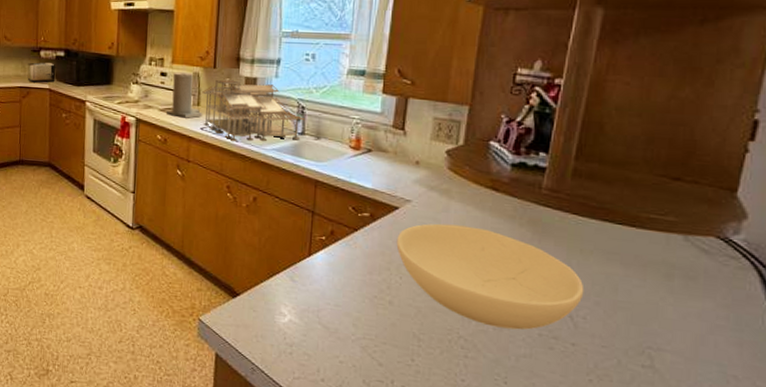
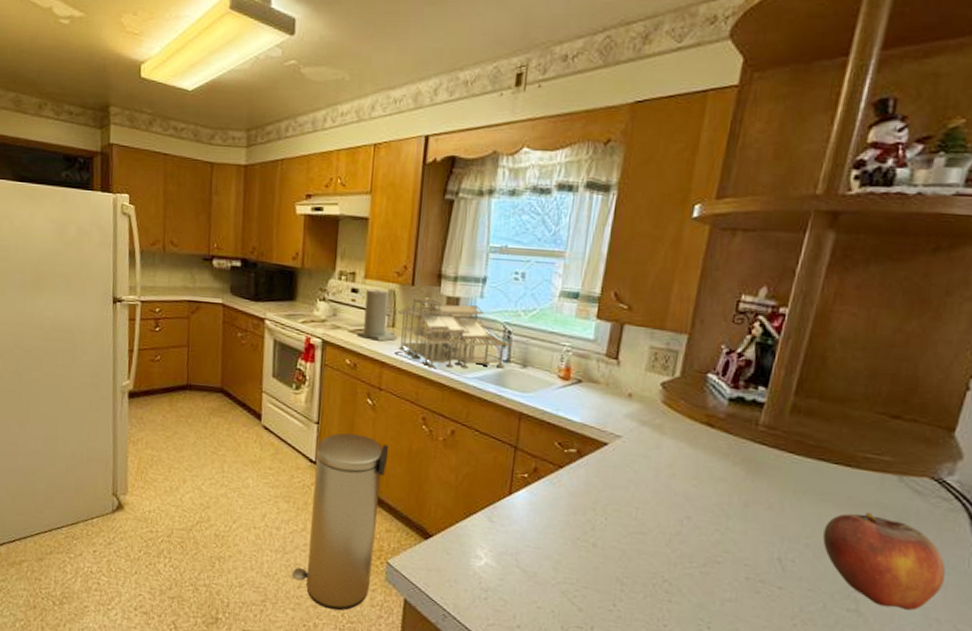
toaster: present [27,62,56,83] -> none [196,273,231,297]
pedal bin: none [114,201,198,364] -> present [292,433,389,611]
bowl: present [396,223,585,330] -> none [603,461,795,574]
fruit: none [613,271,739,367] -> present [823,513,946,611]

